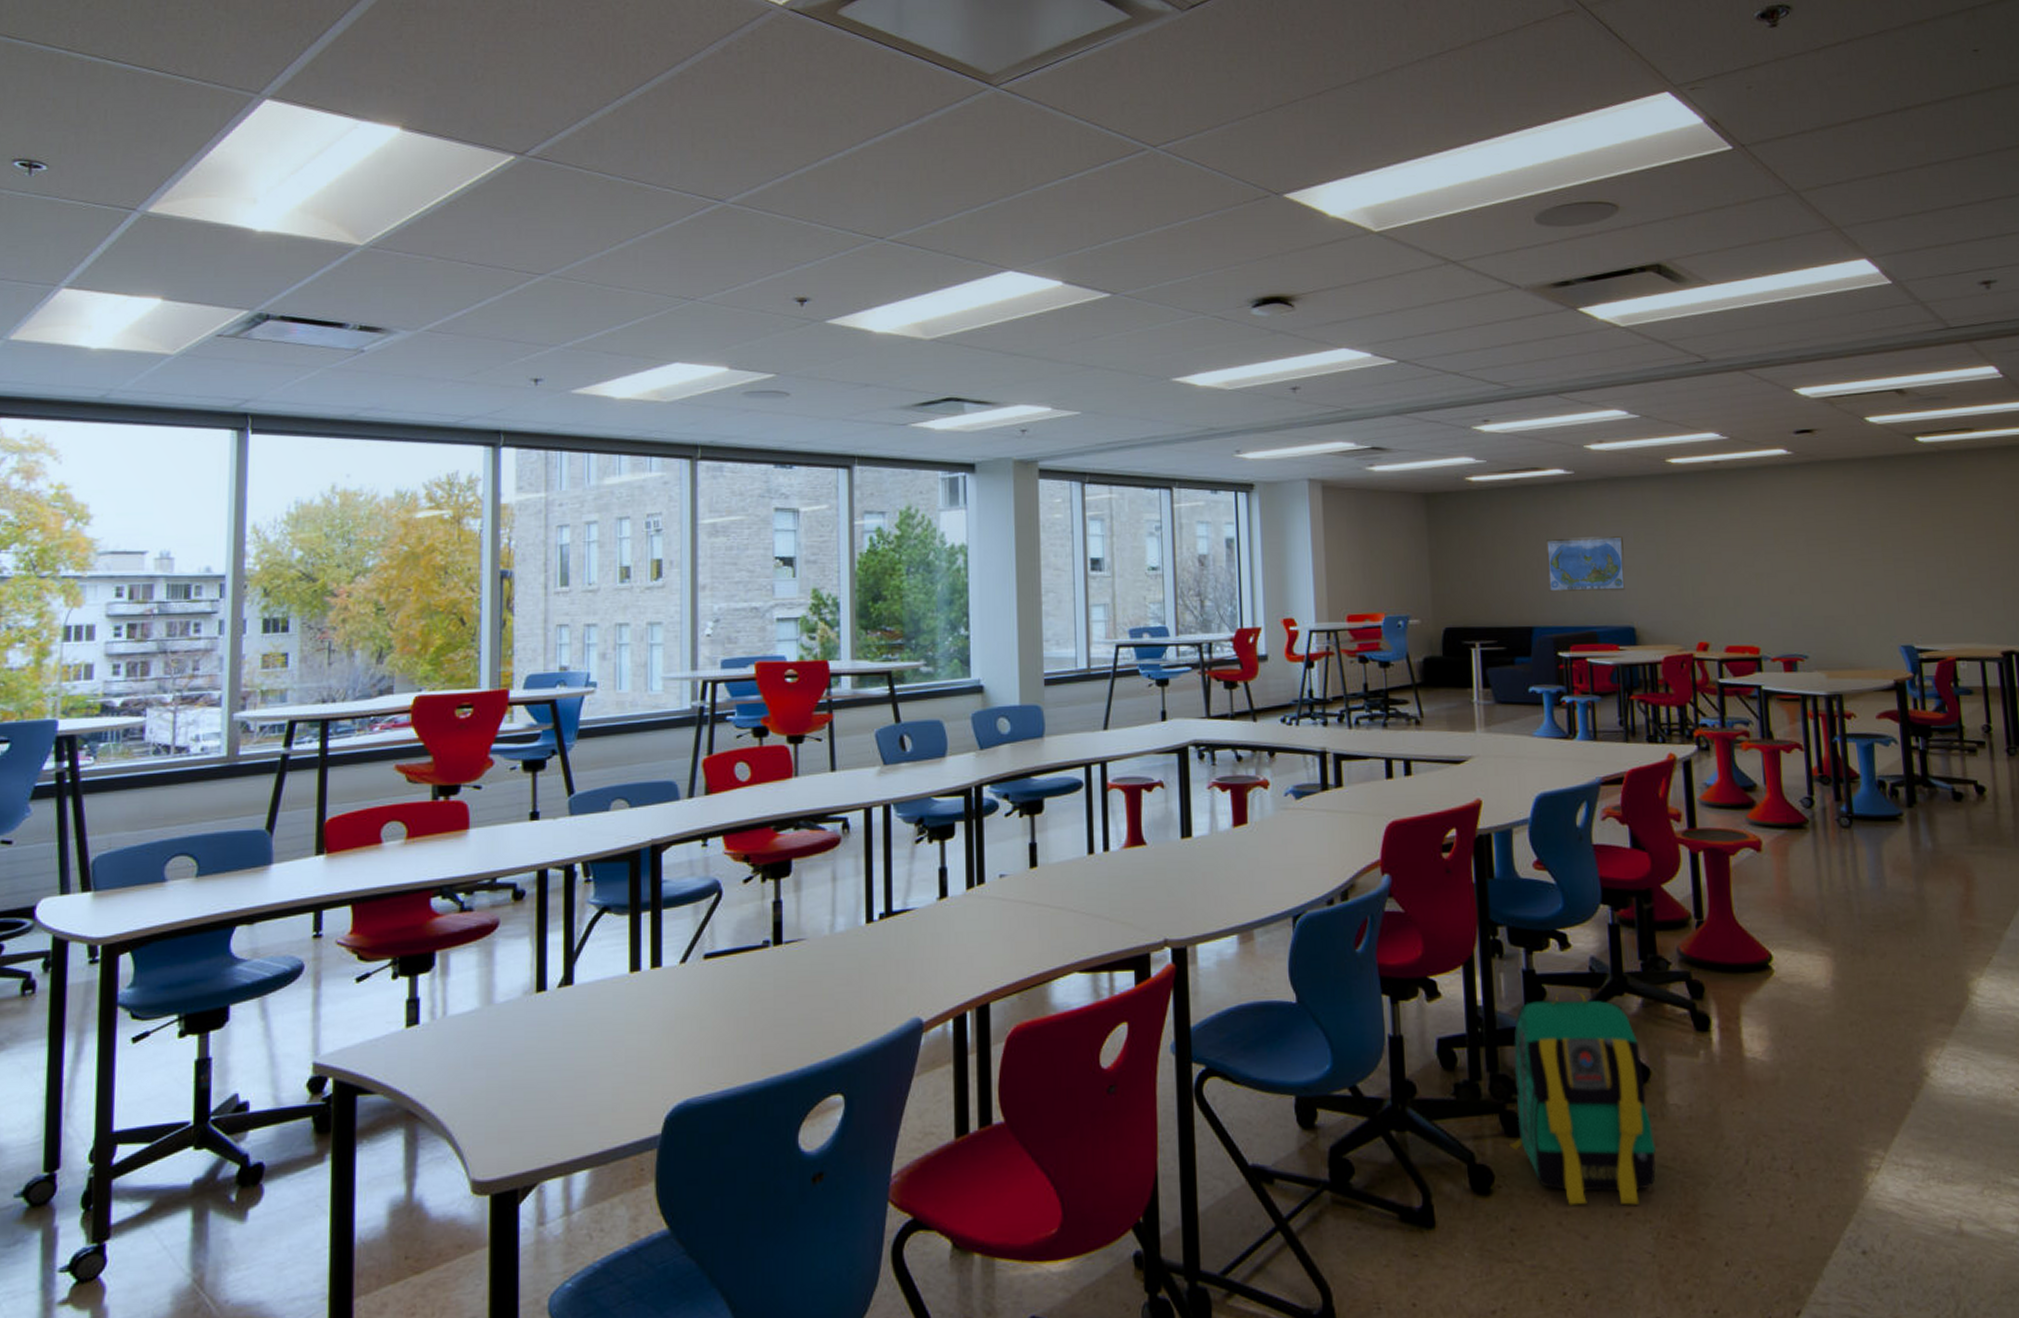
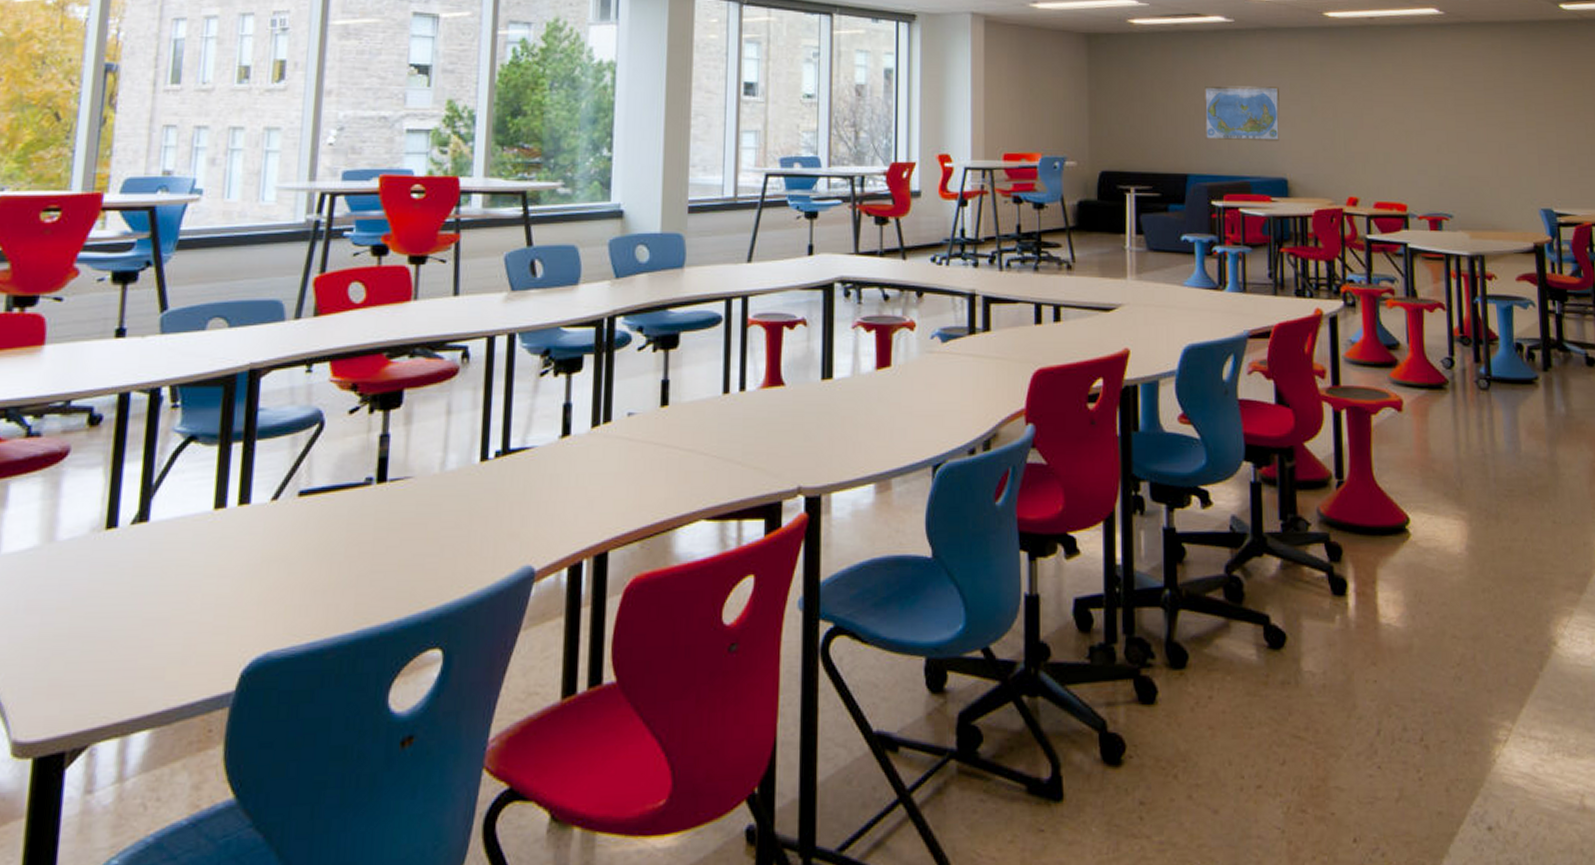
backpack: present [1510,989,1657,1206] -> none [1143,549,1290,778]

